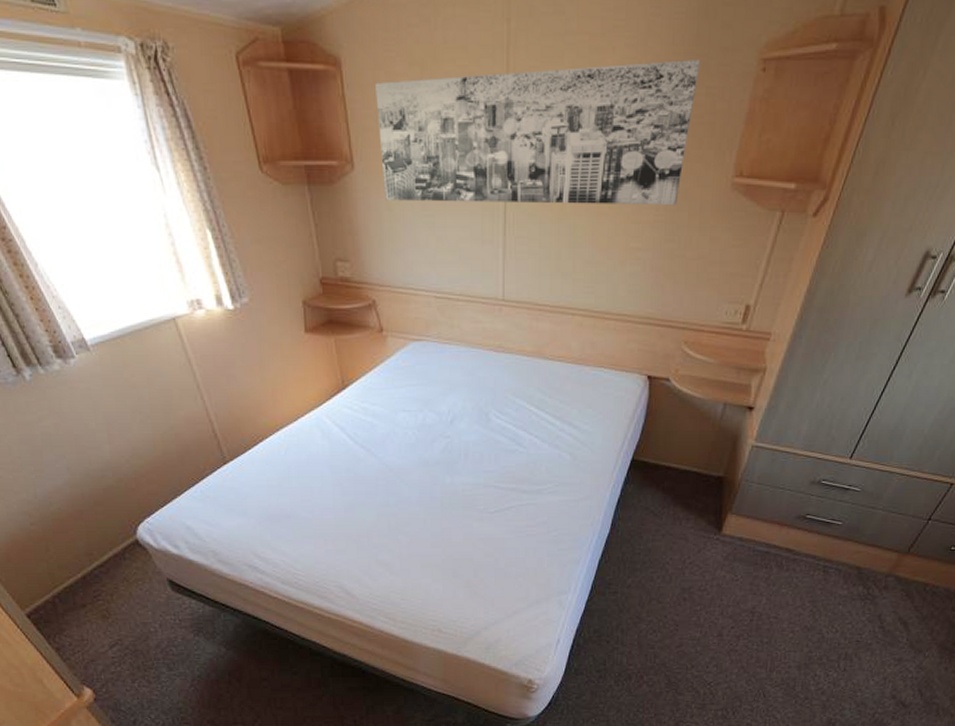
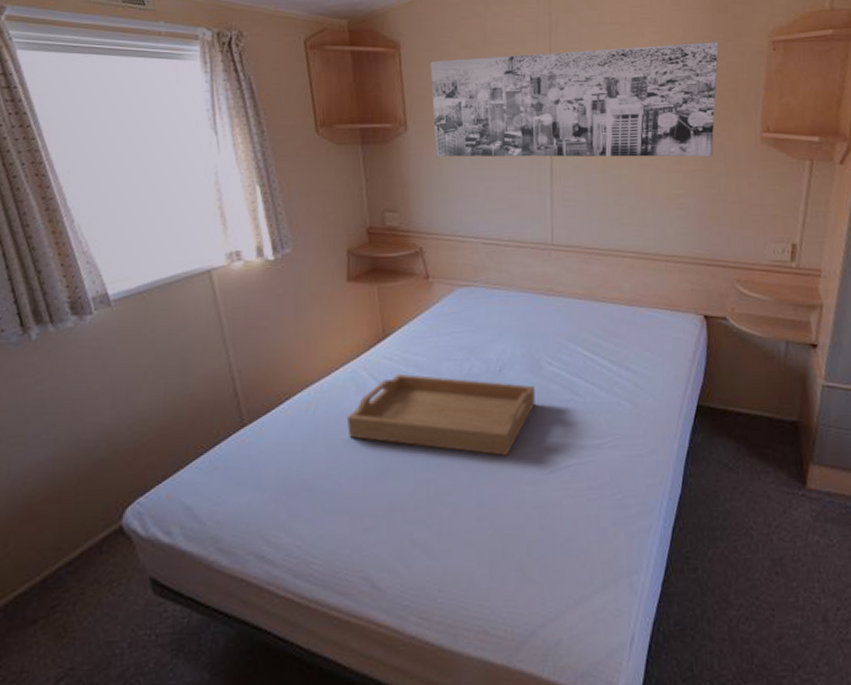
serving tray: none [314,421,483,496] -> present [346,373,535,456]

